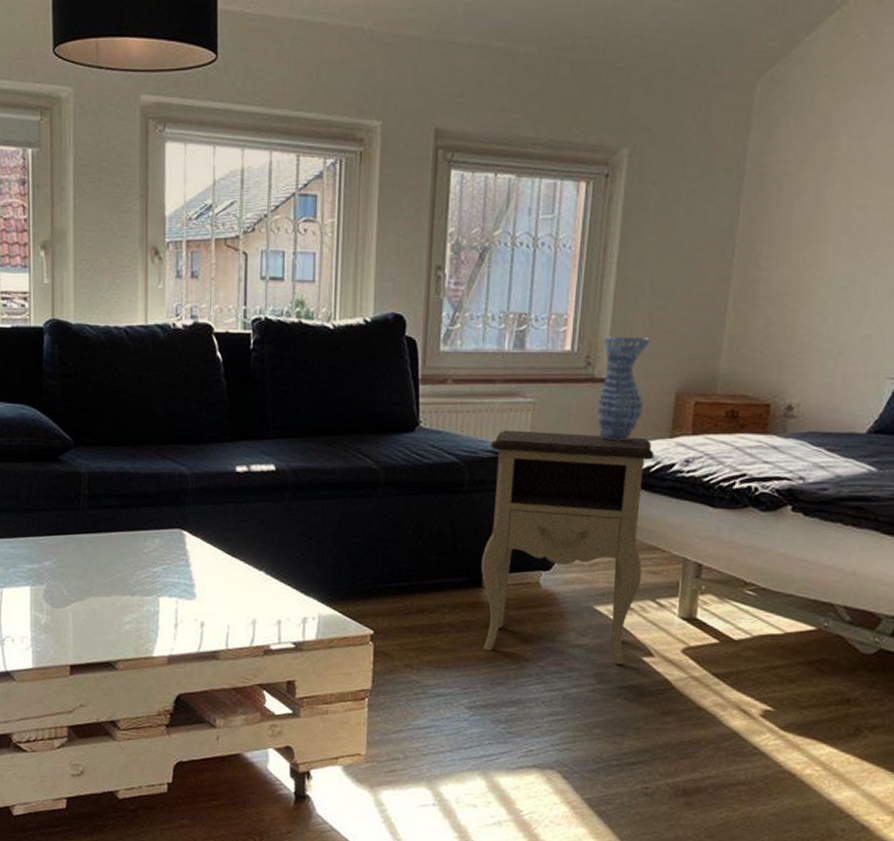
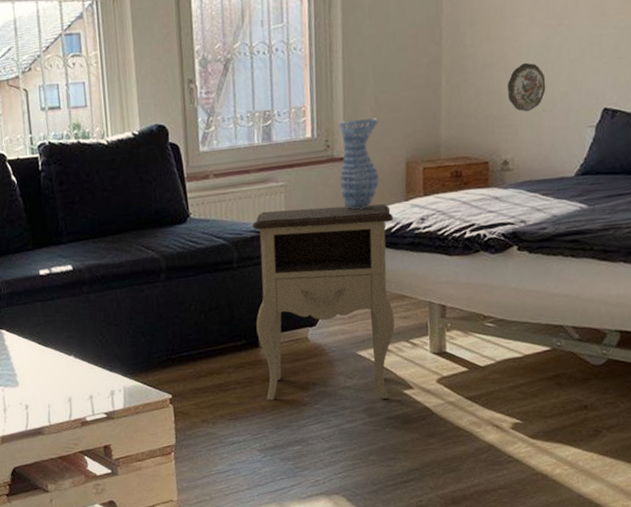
decorative plate: none [801,295,847,352] -> present [507,62,546,112]

